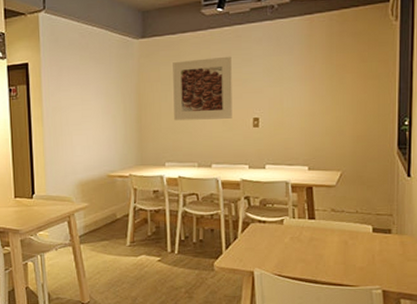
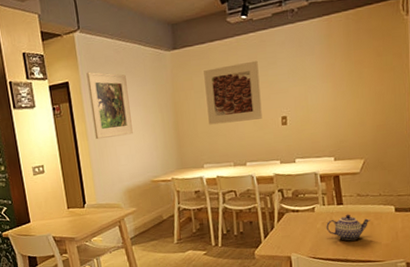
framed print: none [48,54,92,127] -> present [86,72,133,140]
teapot: none [295,230,345,260] -> present [326,214,370,241]

